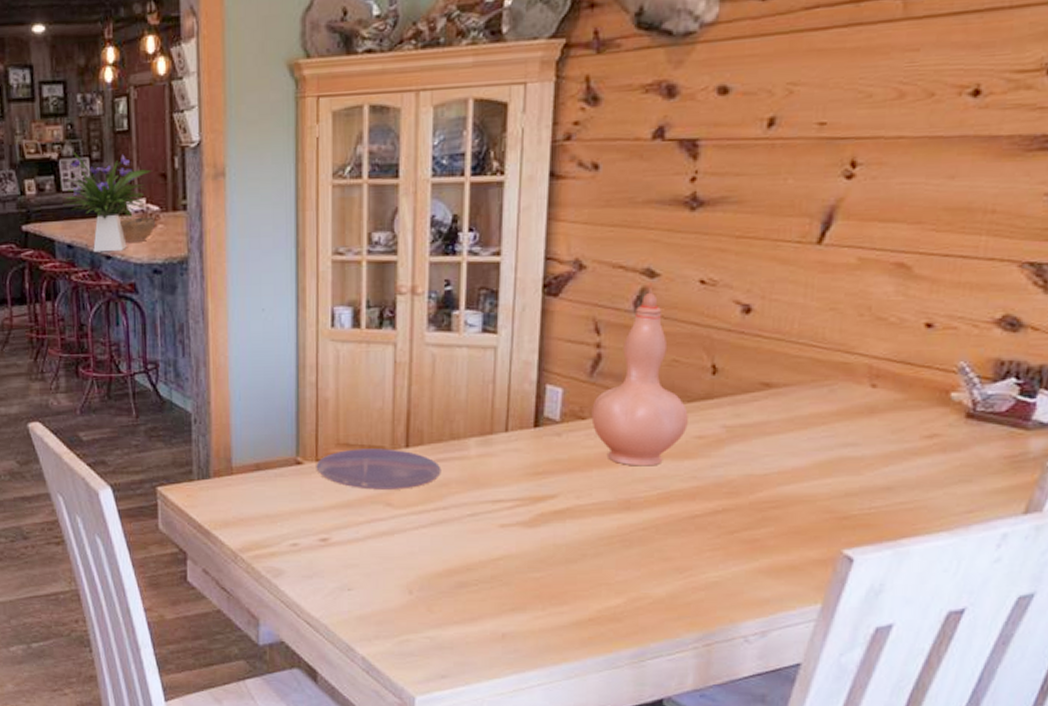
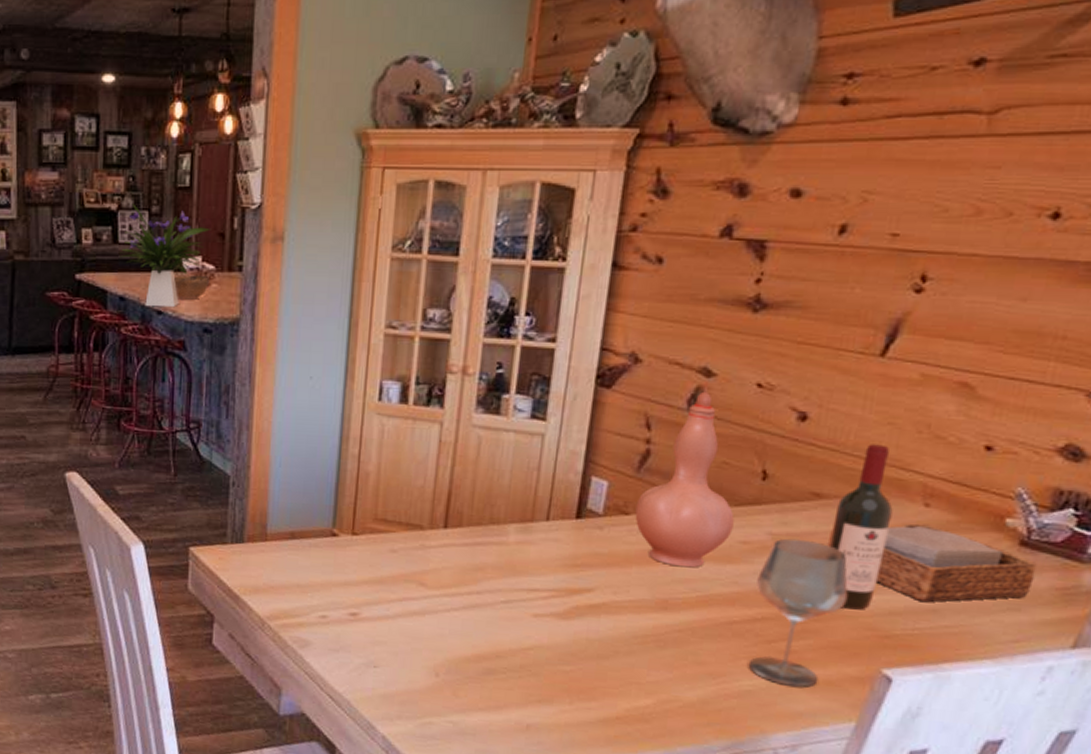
plate: present [316,448,441,490] -> none [351,525,478,570]
wine glass: none [713,429,804,574] -> present [748,538,848,687]
napkin holder: none [780,404,984,480] -> present [826,524,1037,602]
wine bottle: none [781,330,841,494] -> present [828,444,893,610]

